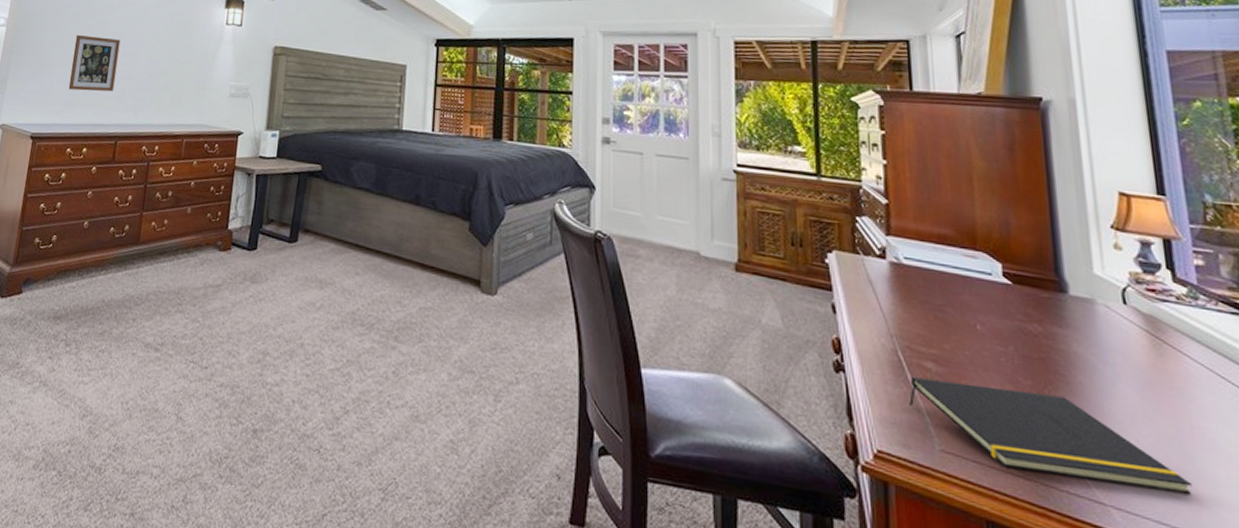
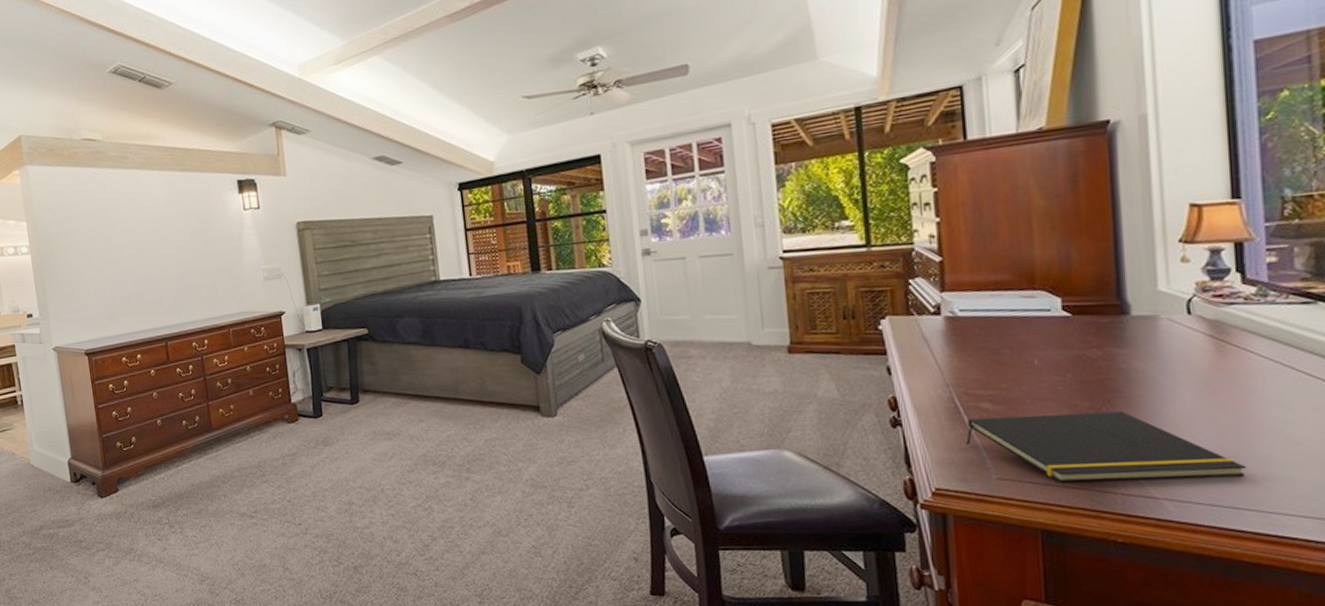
picture frame: present [68,34,121,92] -> none [100,245,151,303]

